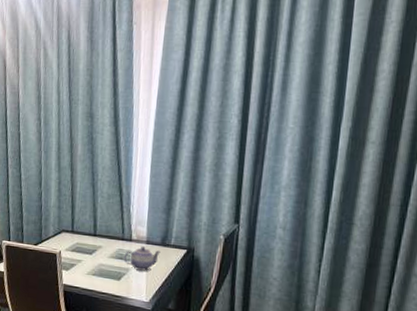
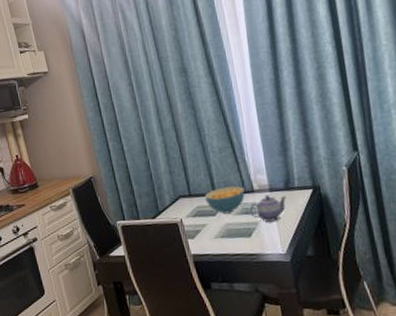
cereal bowl: none [85,230,123,256] -> present [205,186,245,214]

